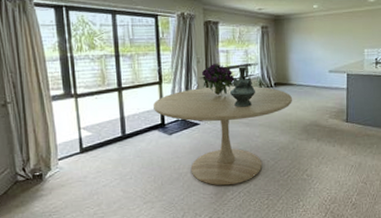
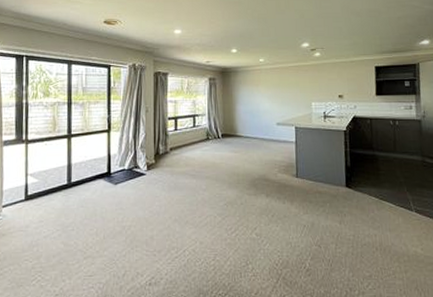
dining table: present [153,85,292,186] -> none [101,135,240,242]
bouquet: present [199,64,235,96] -> none [147,113,182,146]
decorative urn: present [229,65,256,107] -> none [176,115,203,158]

